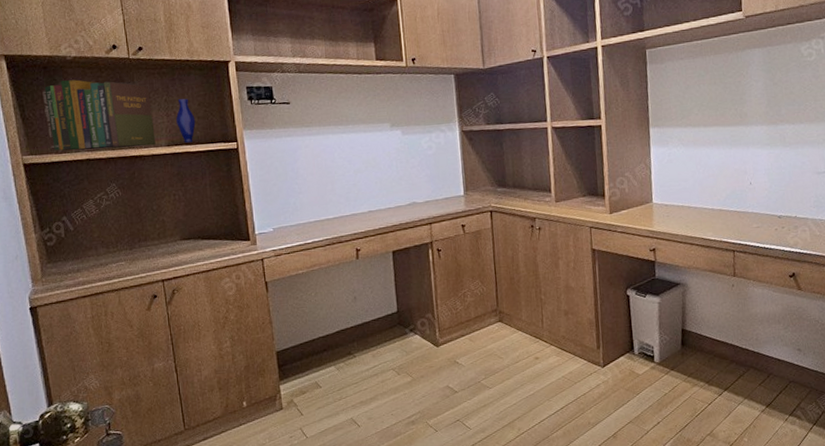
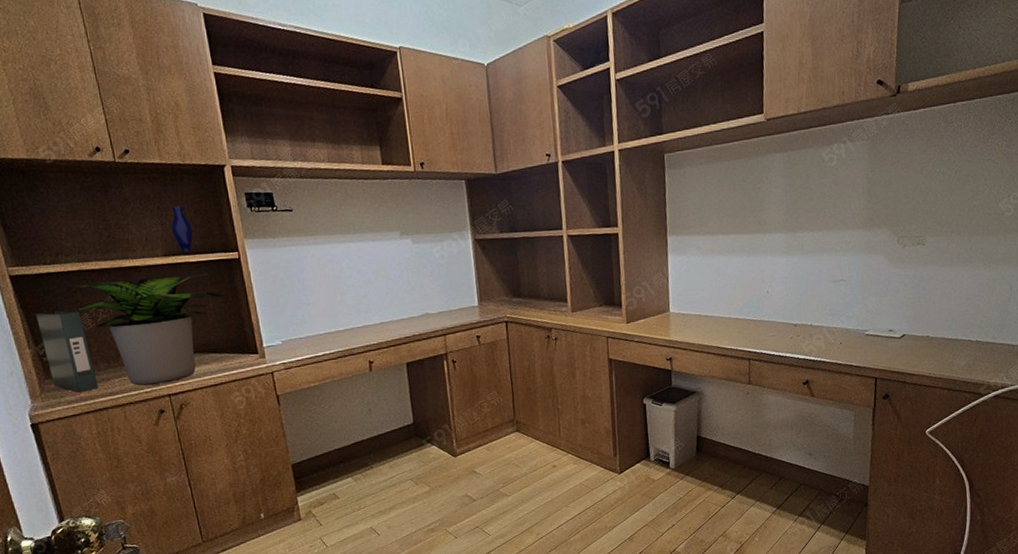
books: present [41,80,156,151] -> none [21,185,151,262]
binder: none [44,197,96,277] -> present [36,310,99,392]
potted plant: none [74,163,222,271] -> present [66,273,225,386]

